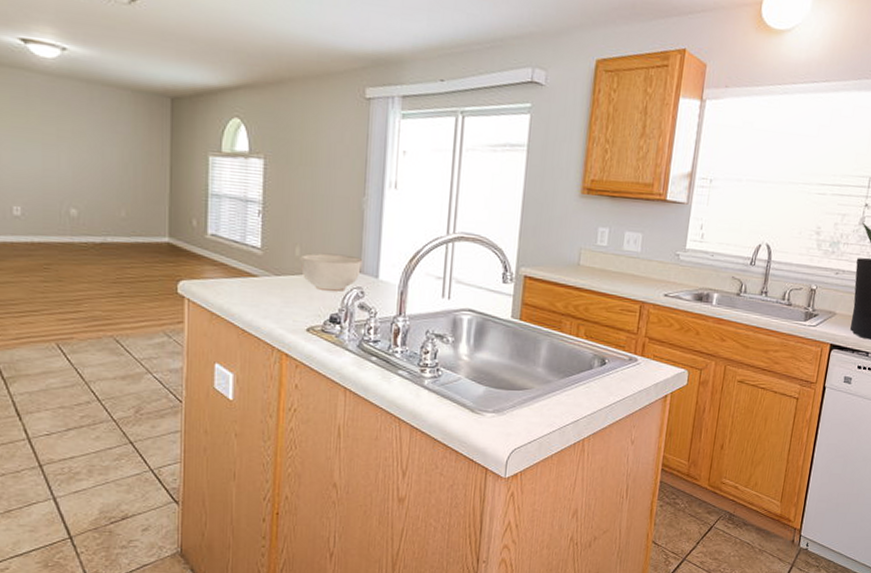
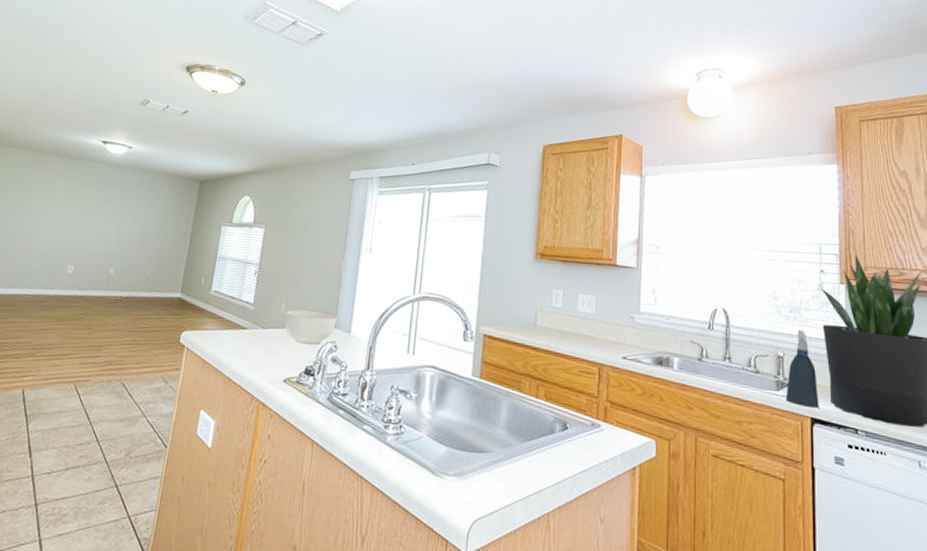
spray bottle: none [810,263,843,336] -> present [785,329,819,409]

